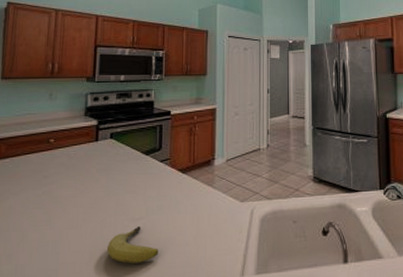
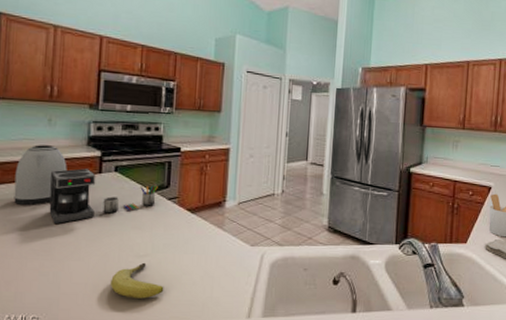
kettle: none [16,118,67,177] -> present [14,145,67,205]
coffee maker: none [49,138,151,194] -> present [49,168,158,225]

